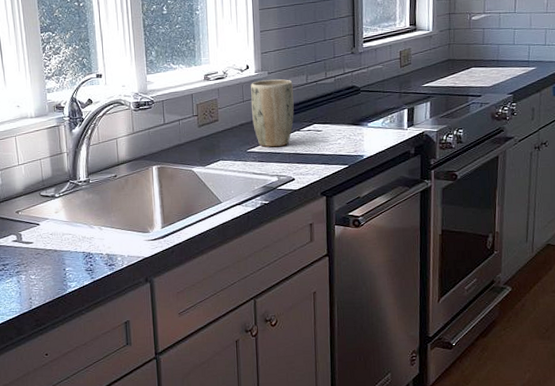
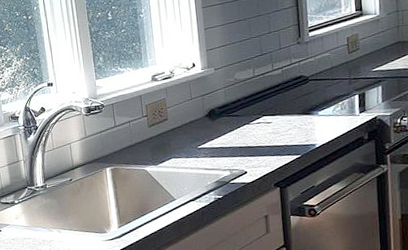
plant pot: present [251,79,294,148] -> none [198,74,243,143]

